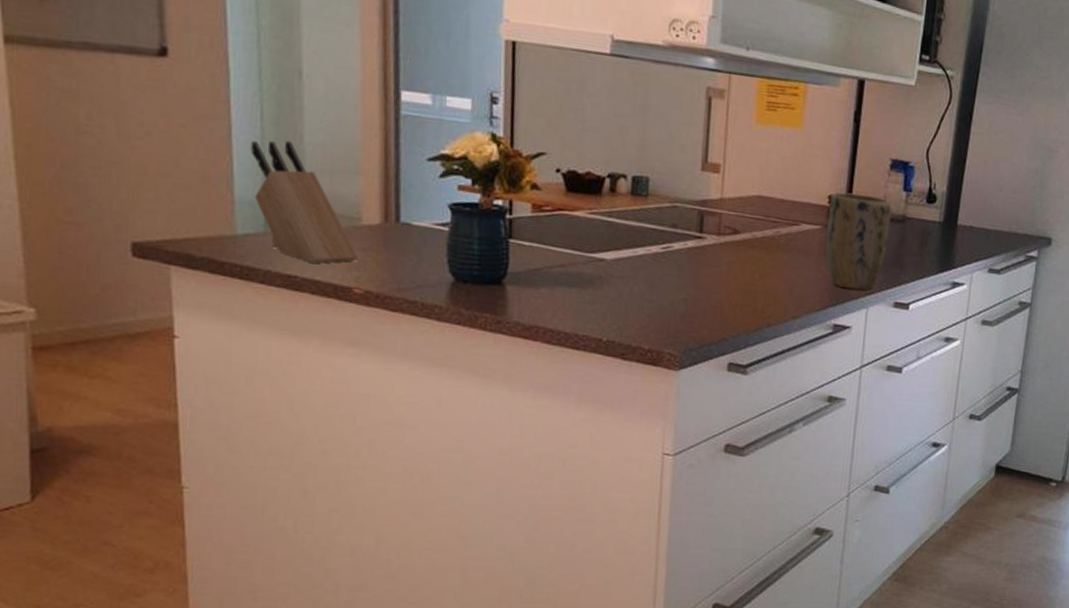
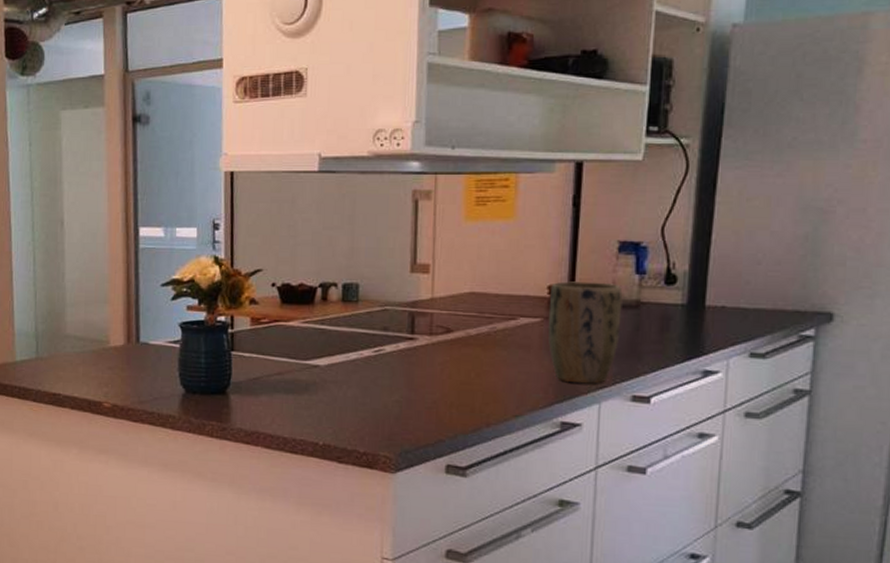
knife block: present [251,140,358,264] -> none [26,280,107,383]

